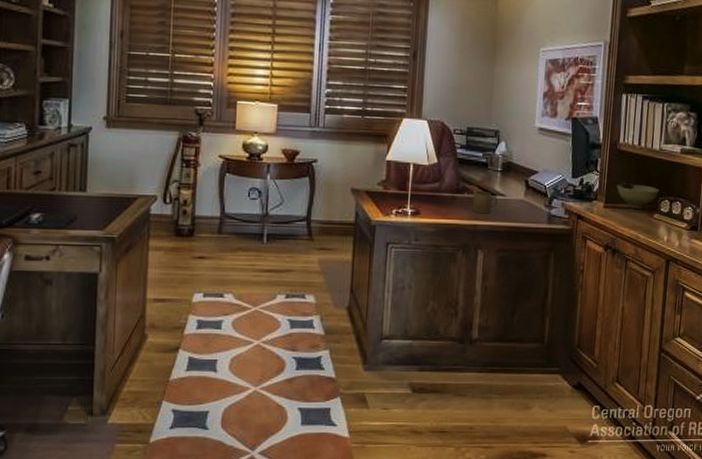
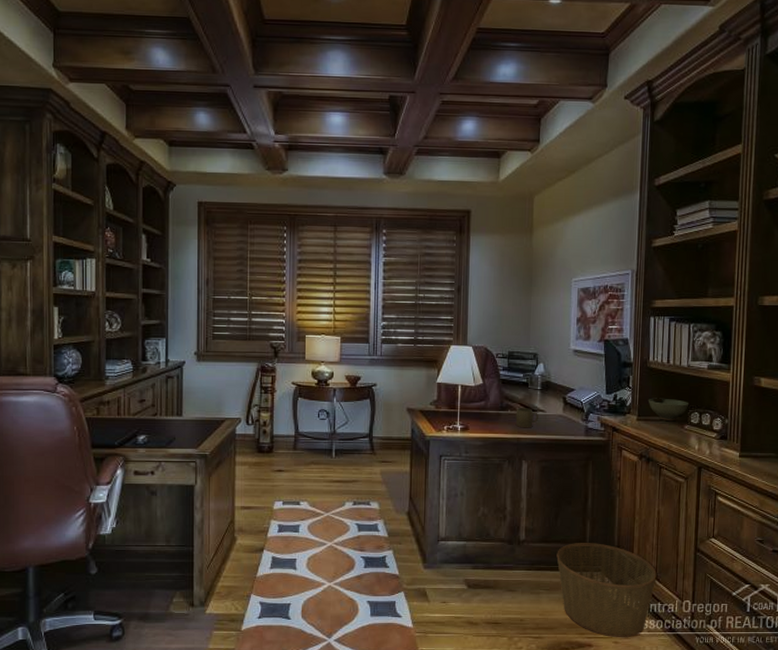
basket: none [511,342,618,446] -> present [556,543,657,637]

